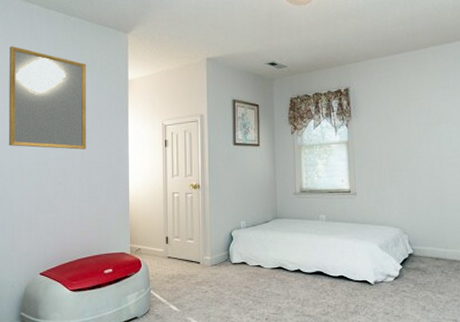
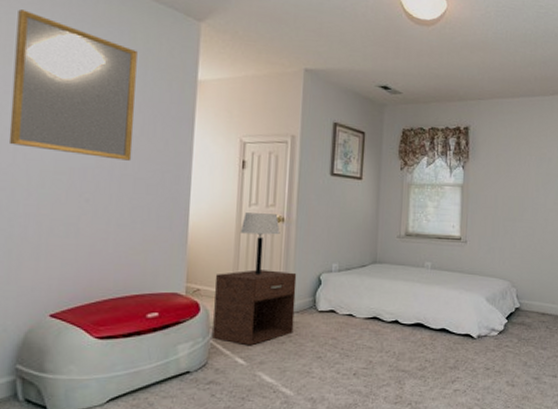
nightstand: none [151,230,214,295] -> present [212,269,297,346]
table lamp: none [166,182,197,235] -> present [239,212,280,275]

